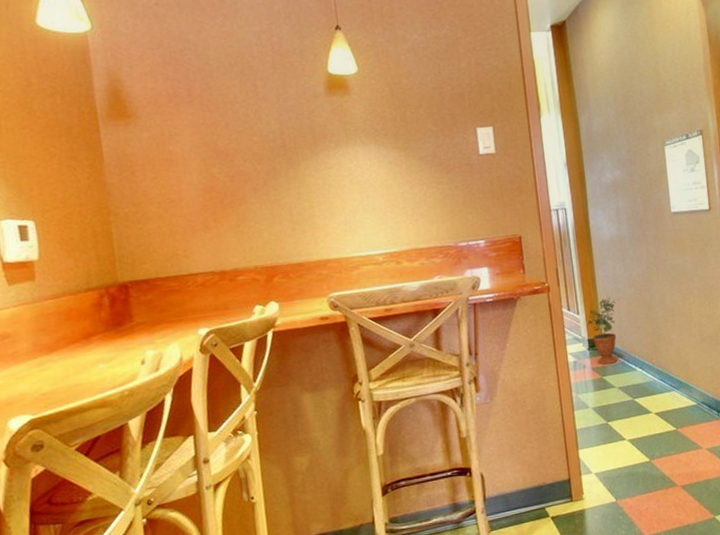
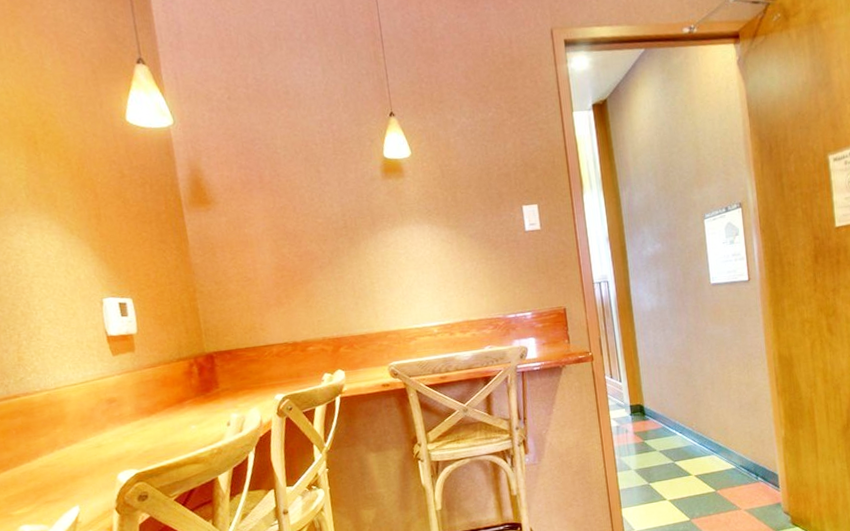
potted plant: present [587,298,617,365] -> none [629,366,658,430]

